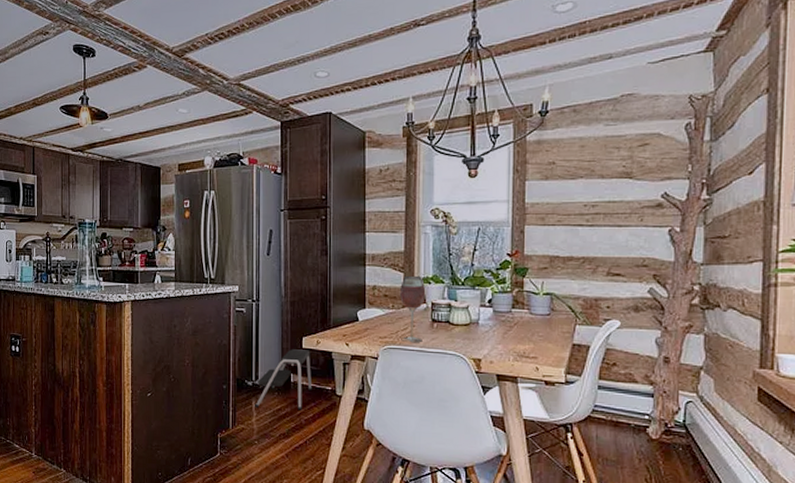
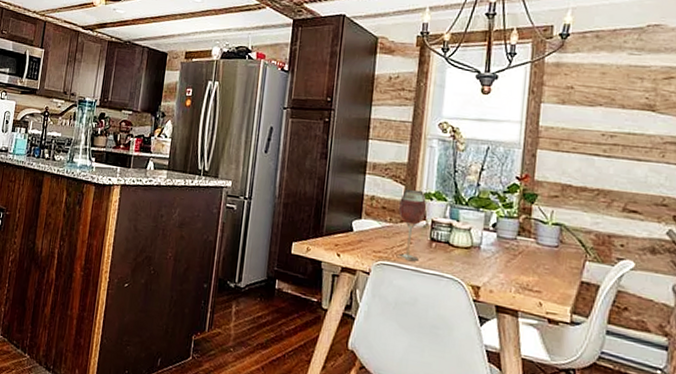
step stool: present [254,349,313,411] -> none [233,253,299,321]

